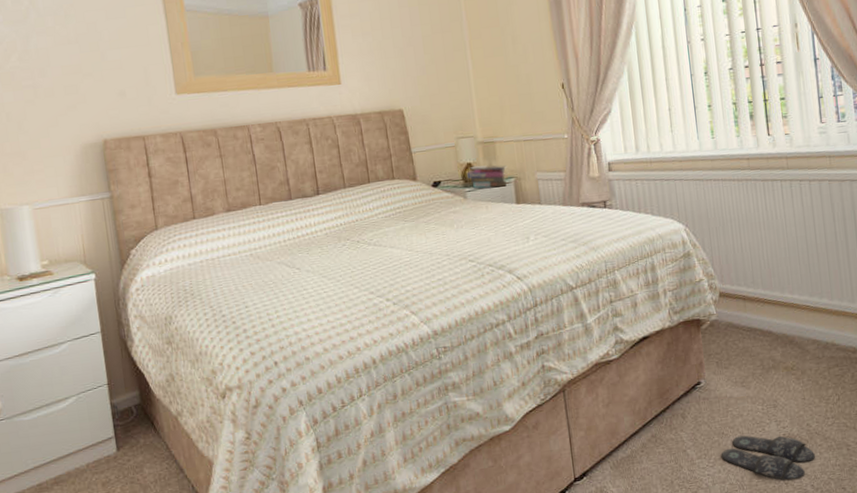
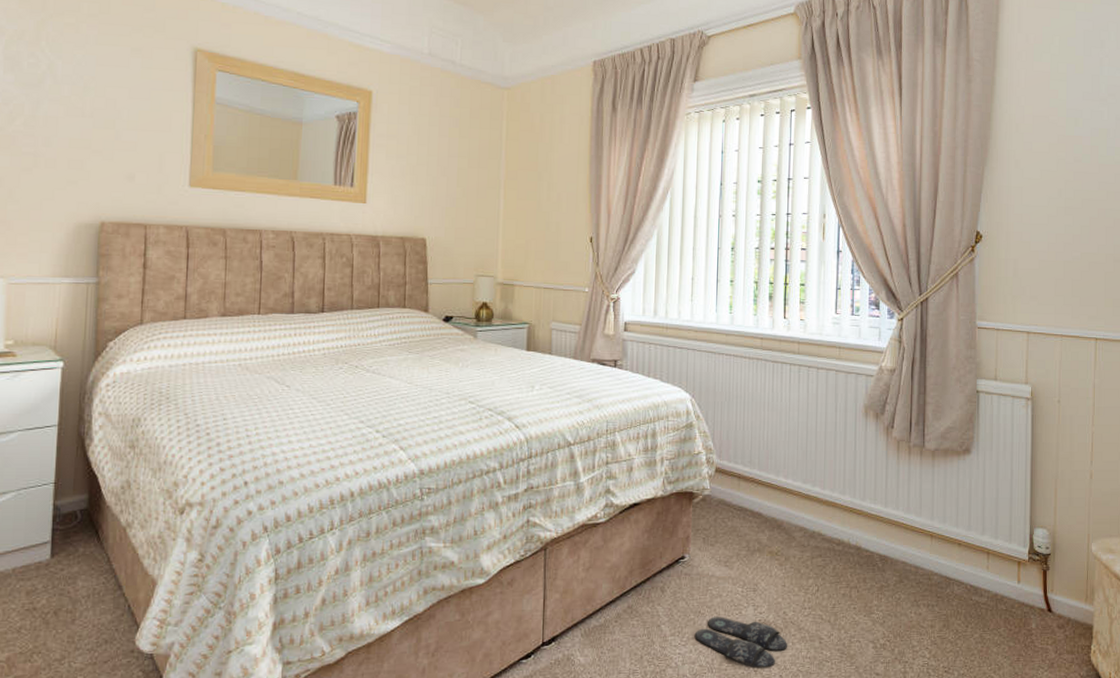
books: present [467,165,508,189] -> none [481,306,524,331]

